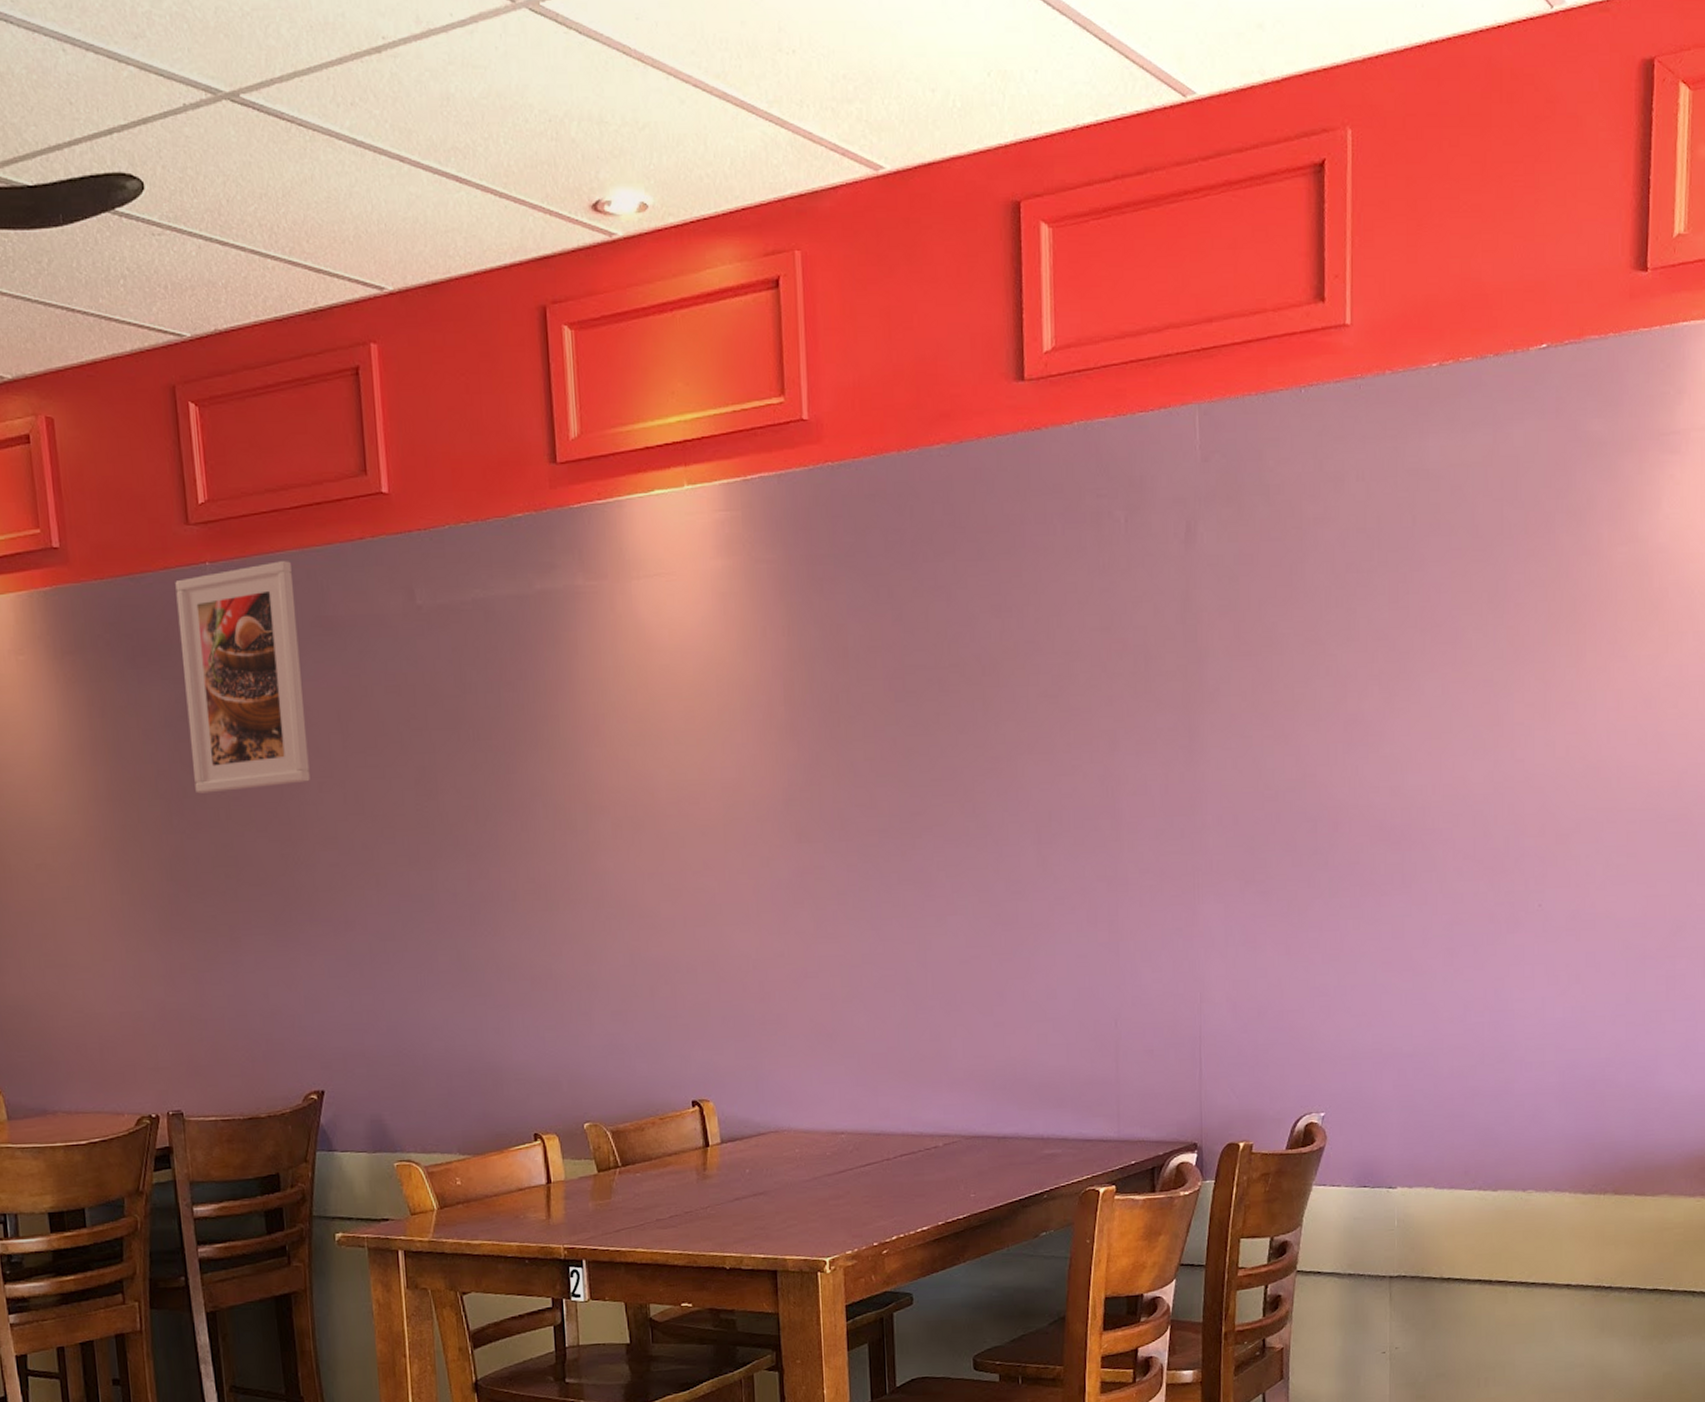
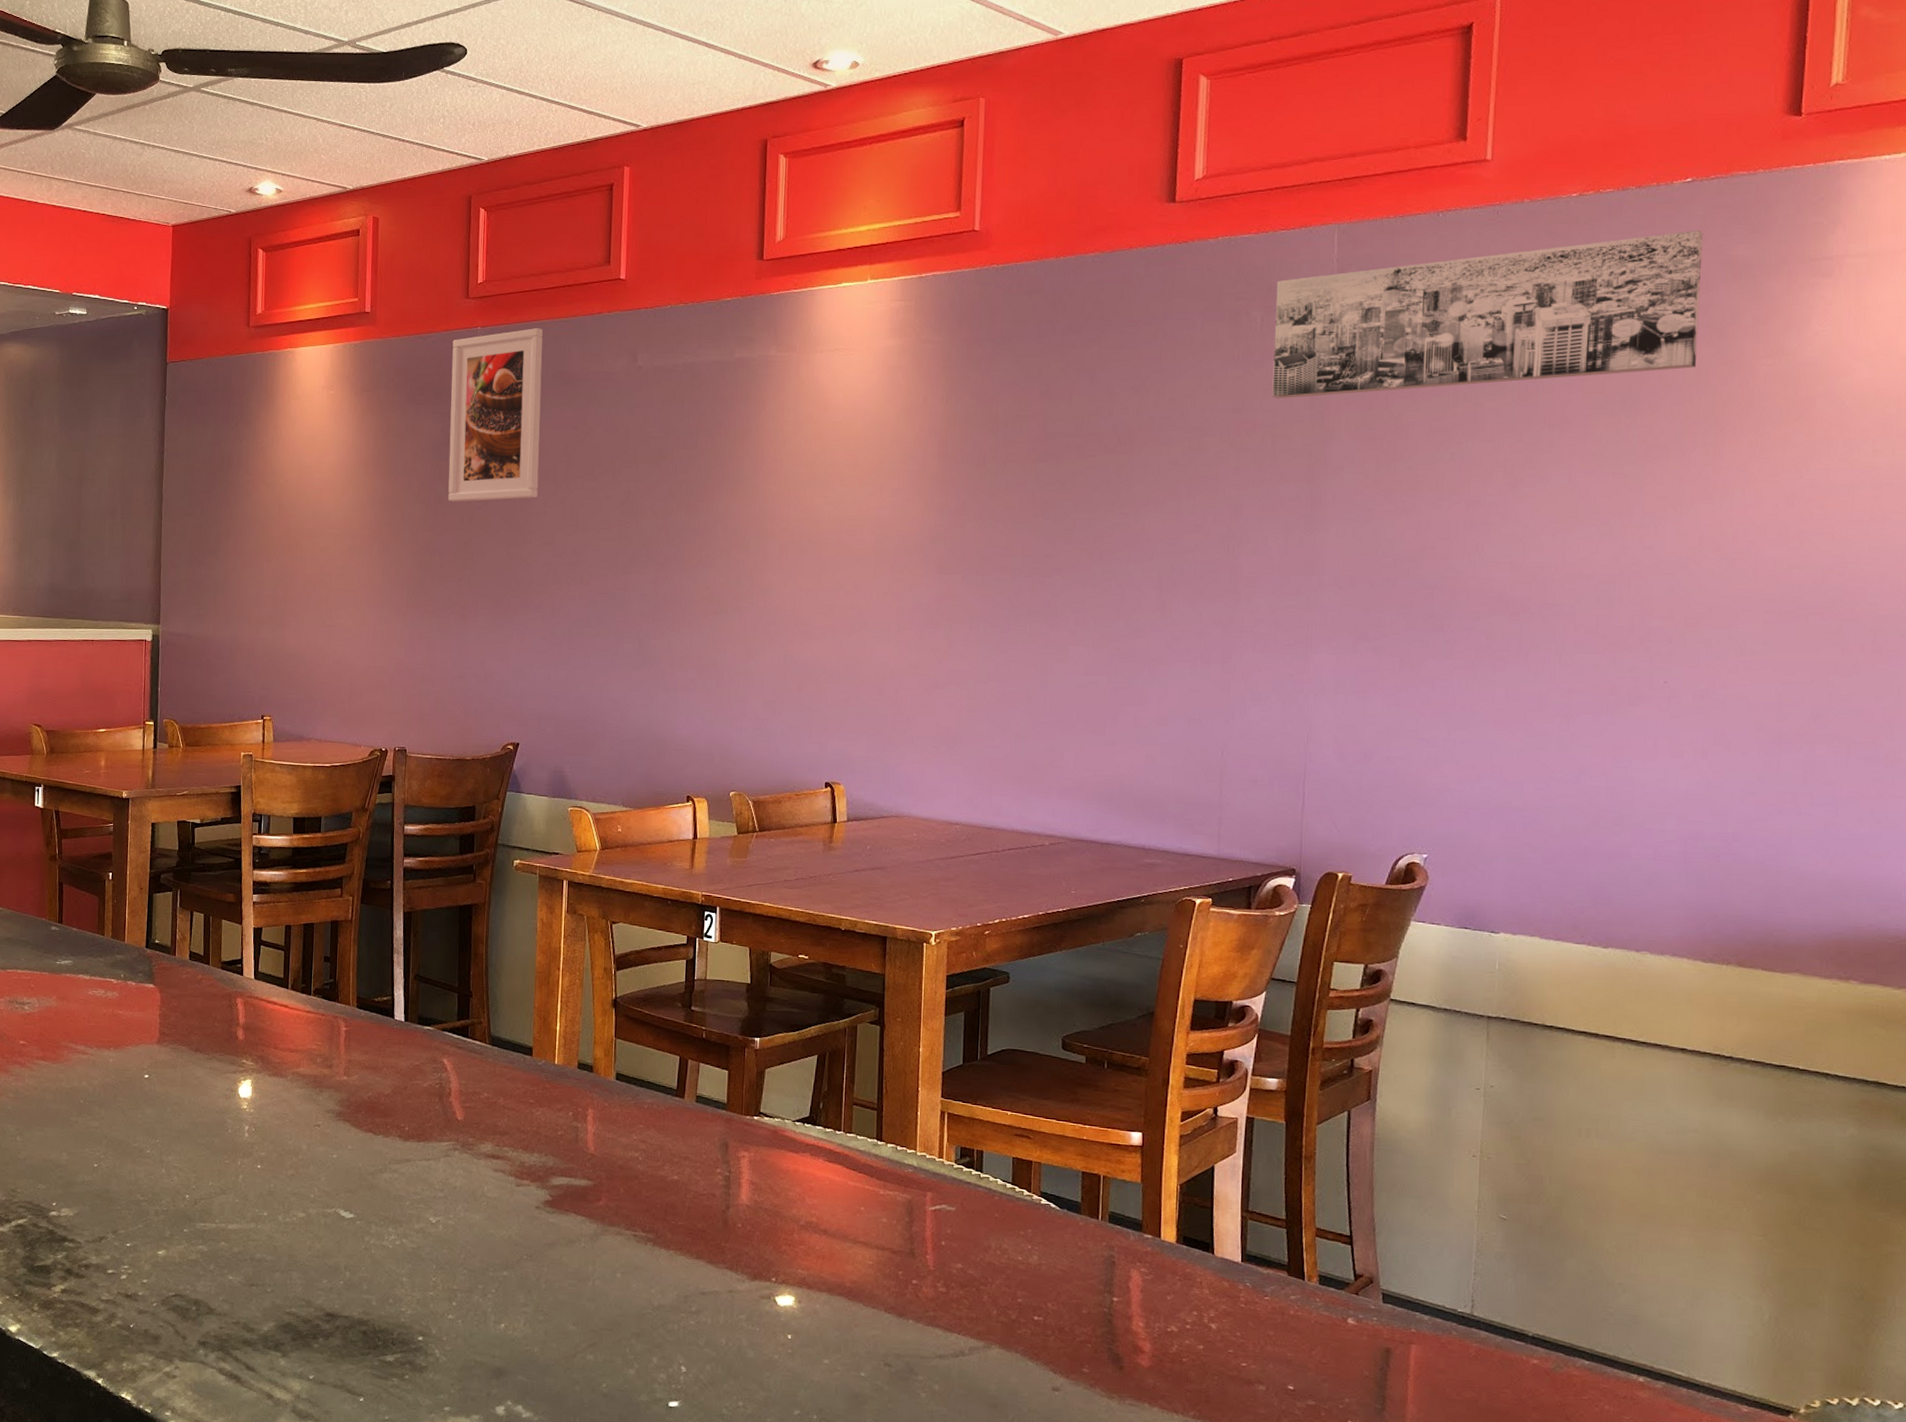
wall art: none [1138,404,1560,613] -> present [1272,231,1703,398]

